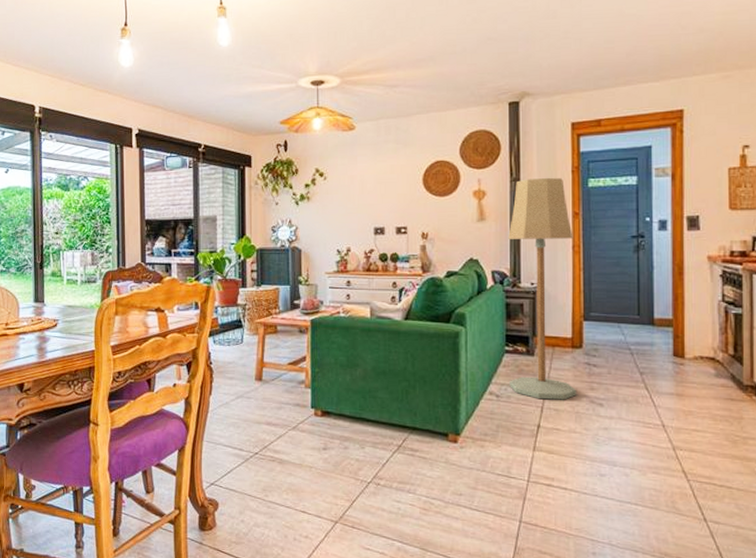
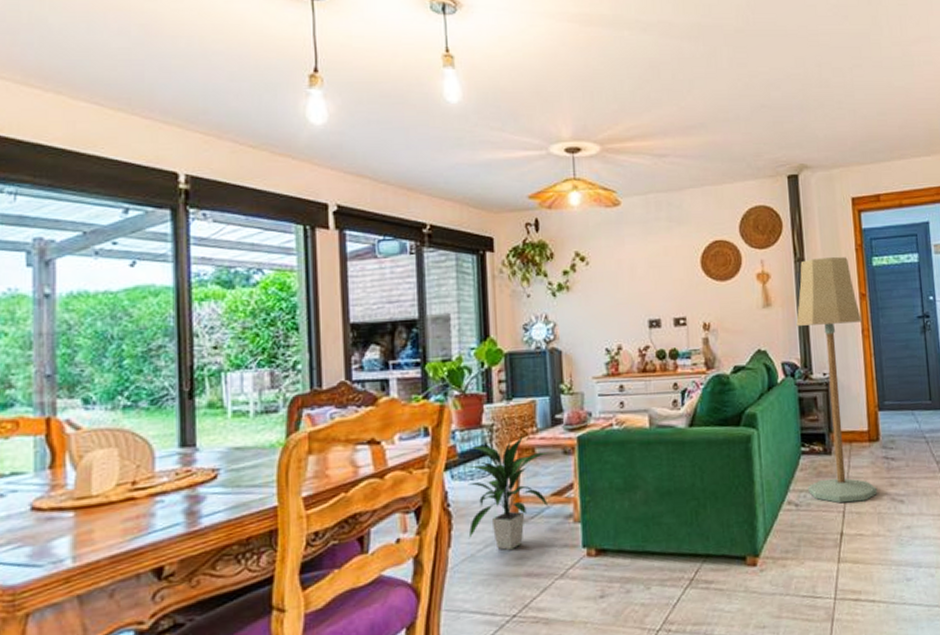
indoor plant: none [224,316,287,402] -> present [467,436,549,550]

